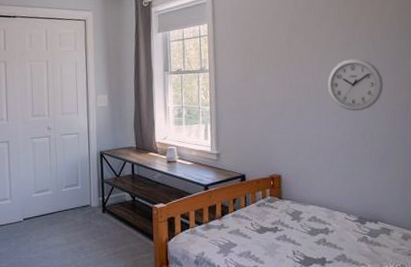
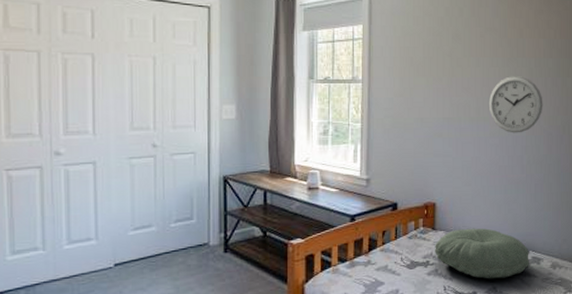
pillow: none [282,198,379,247] -> present [435,228,529,279]

